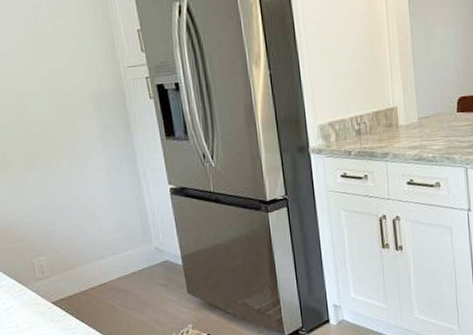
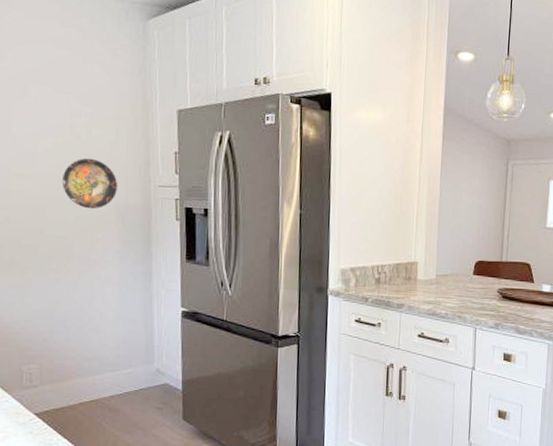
decorative plate: none [36,48,90,100] -> present [63,158,118,209]

